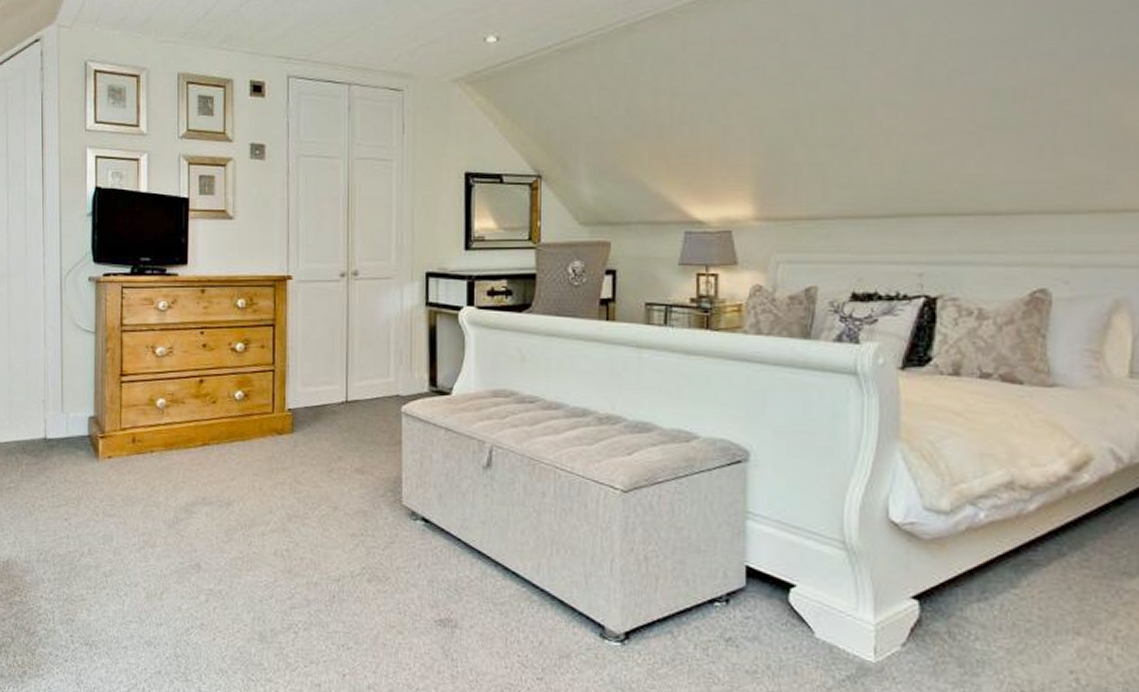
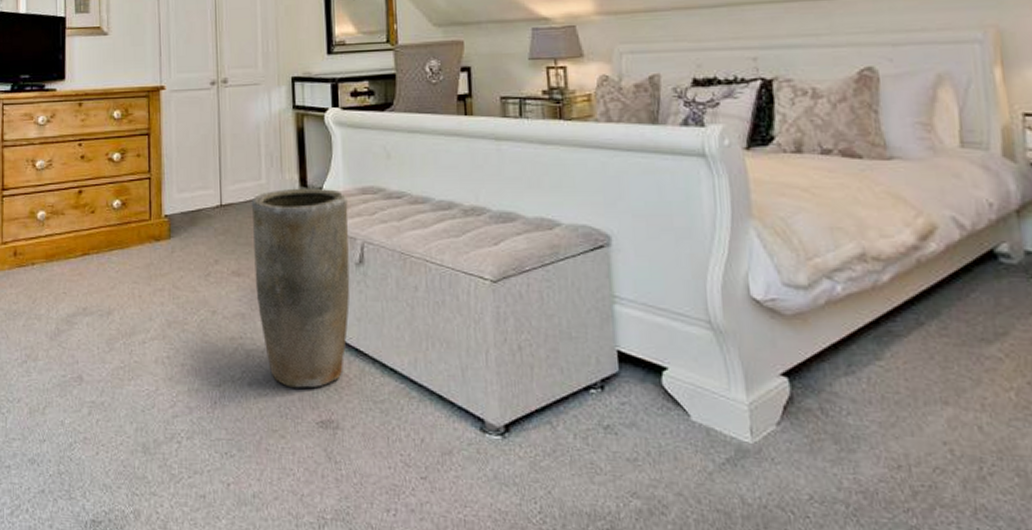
vase: none [378,387,478,587] -> present [251,188,350,388]

